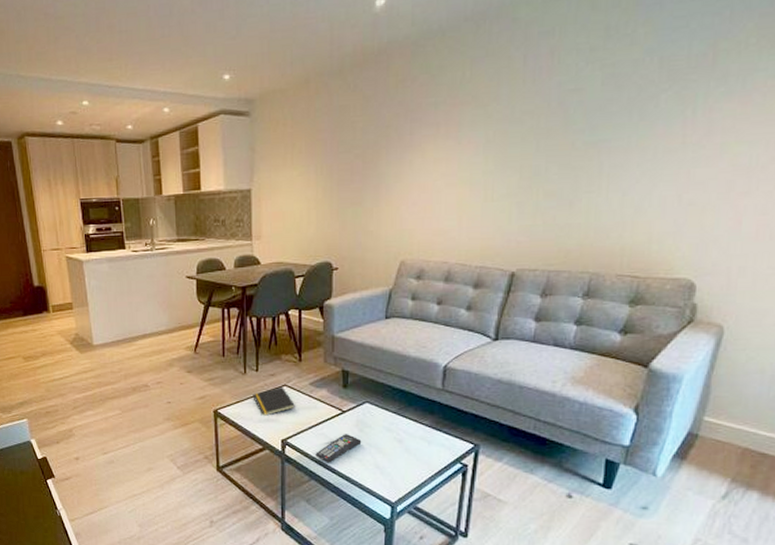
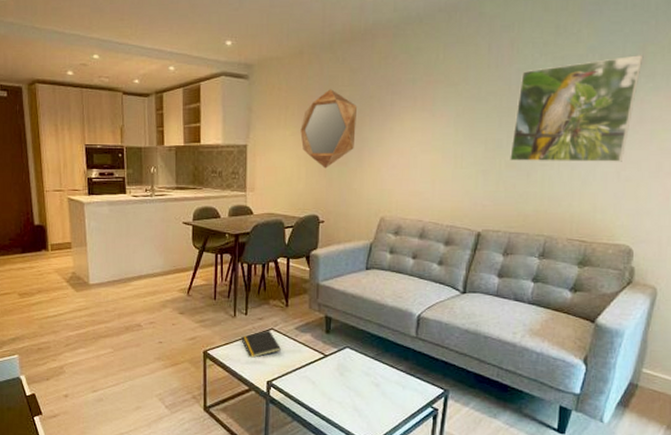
home mirror: none [309,121,372,210] -> present [300,89,358,169]
remote control: present [315,434,362,463] -> none [298,377,342,405]
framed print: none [549,54,714,189] -> present [510,55,644,162]

